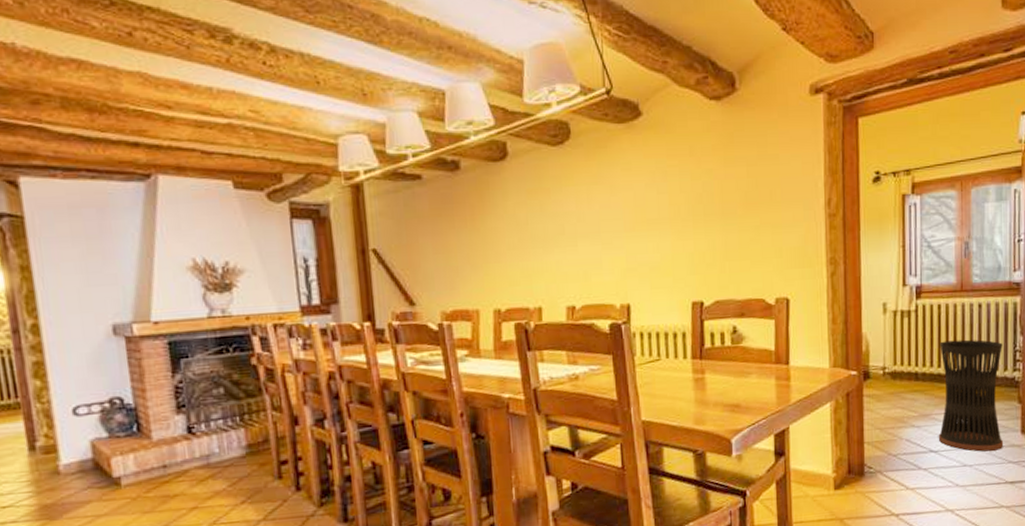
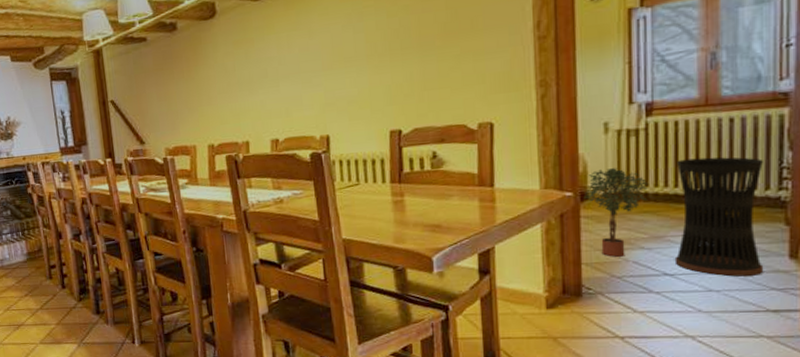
potted tree: none [866,348,919,436] -> present [583,168,649,257]

